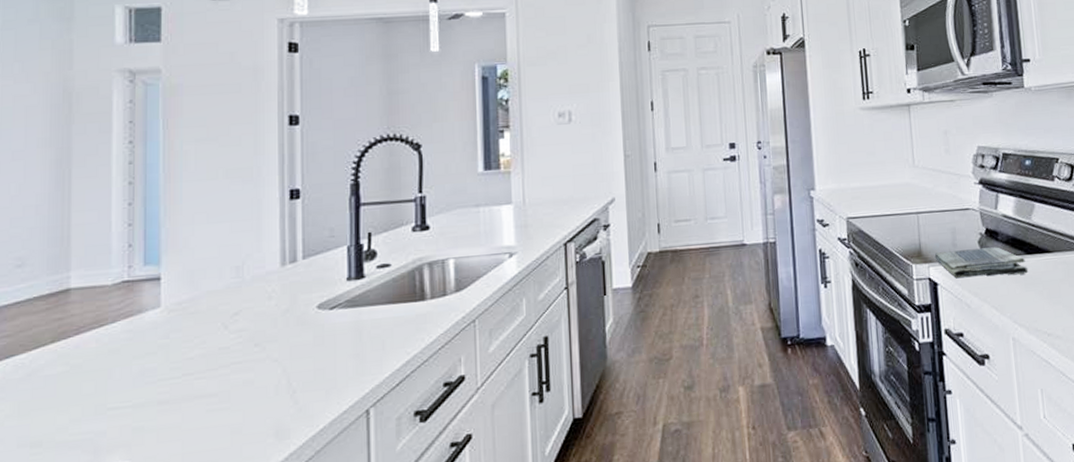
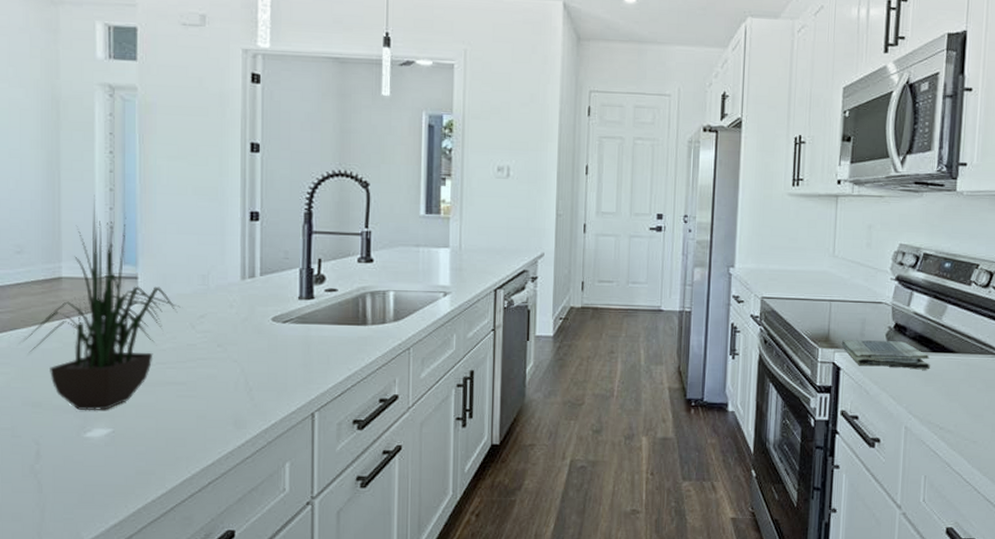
potted plant: none [19,190,211,445] -> present [21,194,180,411]

